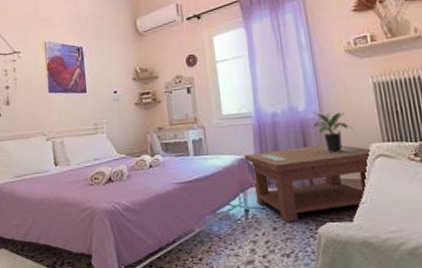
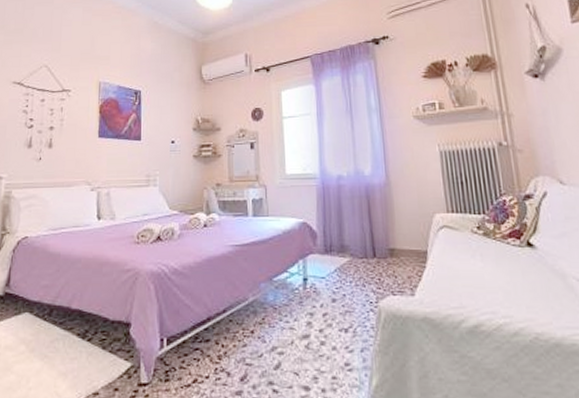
coffee table: present [244,145,370,223] -> none [306,213,434,294]
potted plant: present [312,110,354,153] -> none [378,176,419,221]

